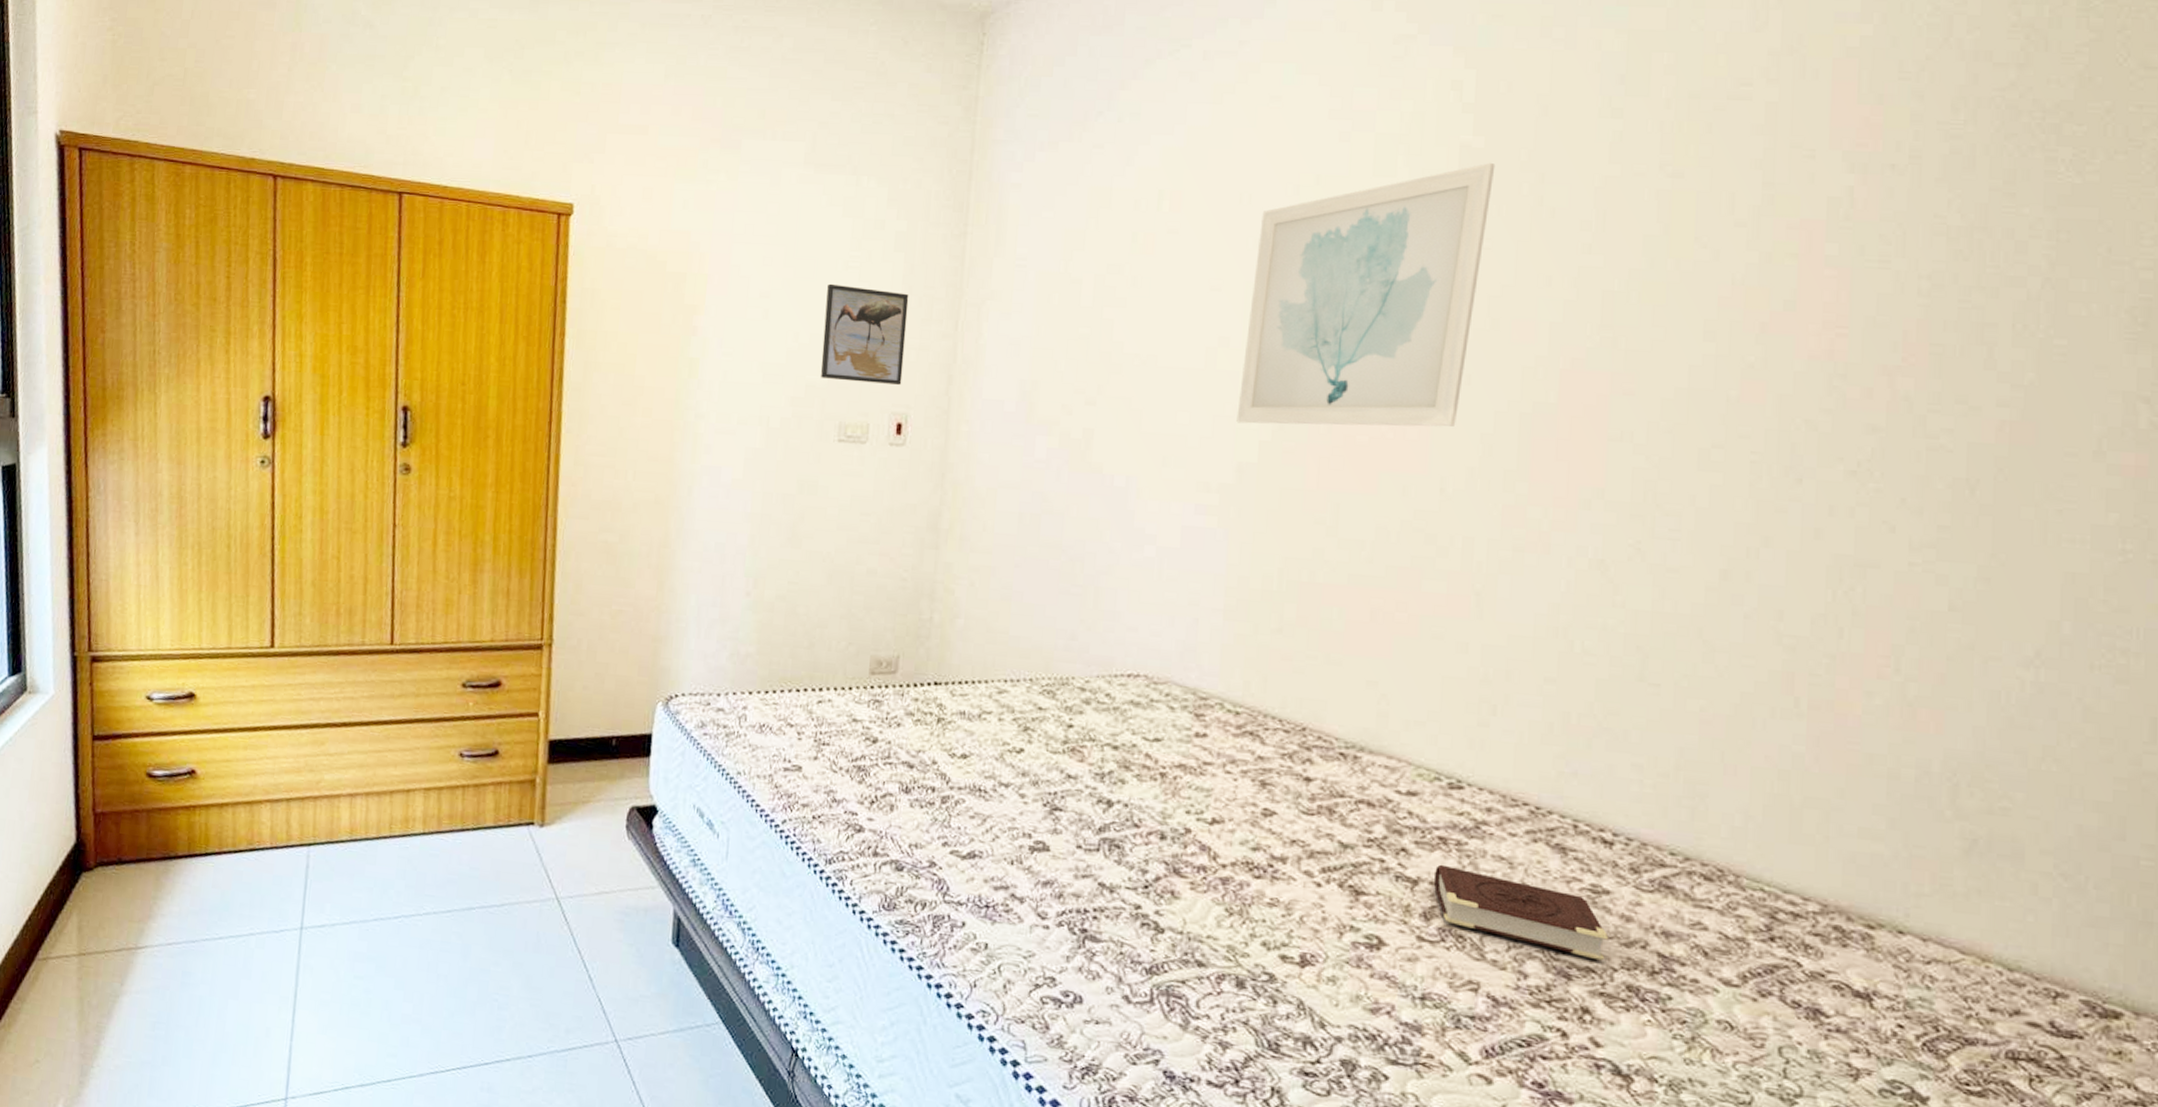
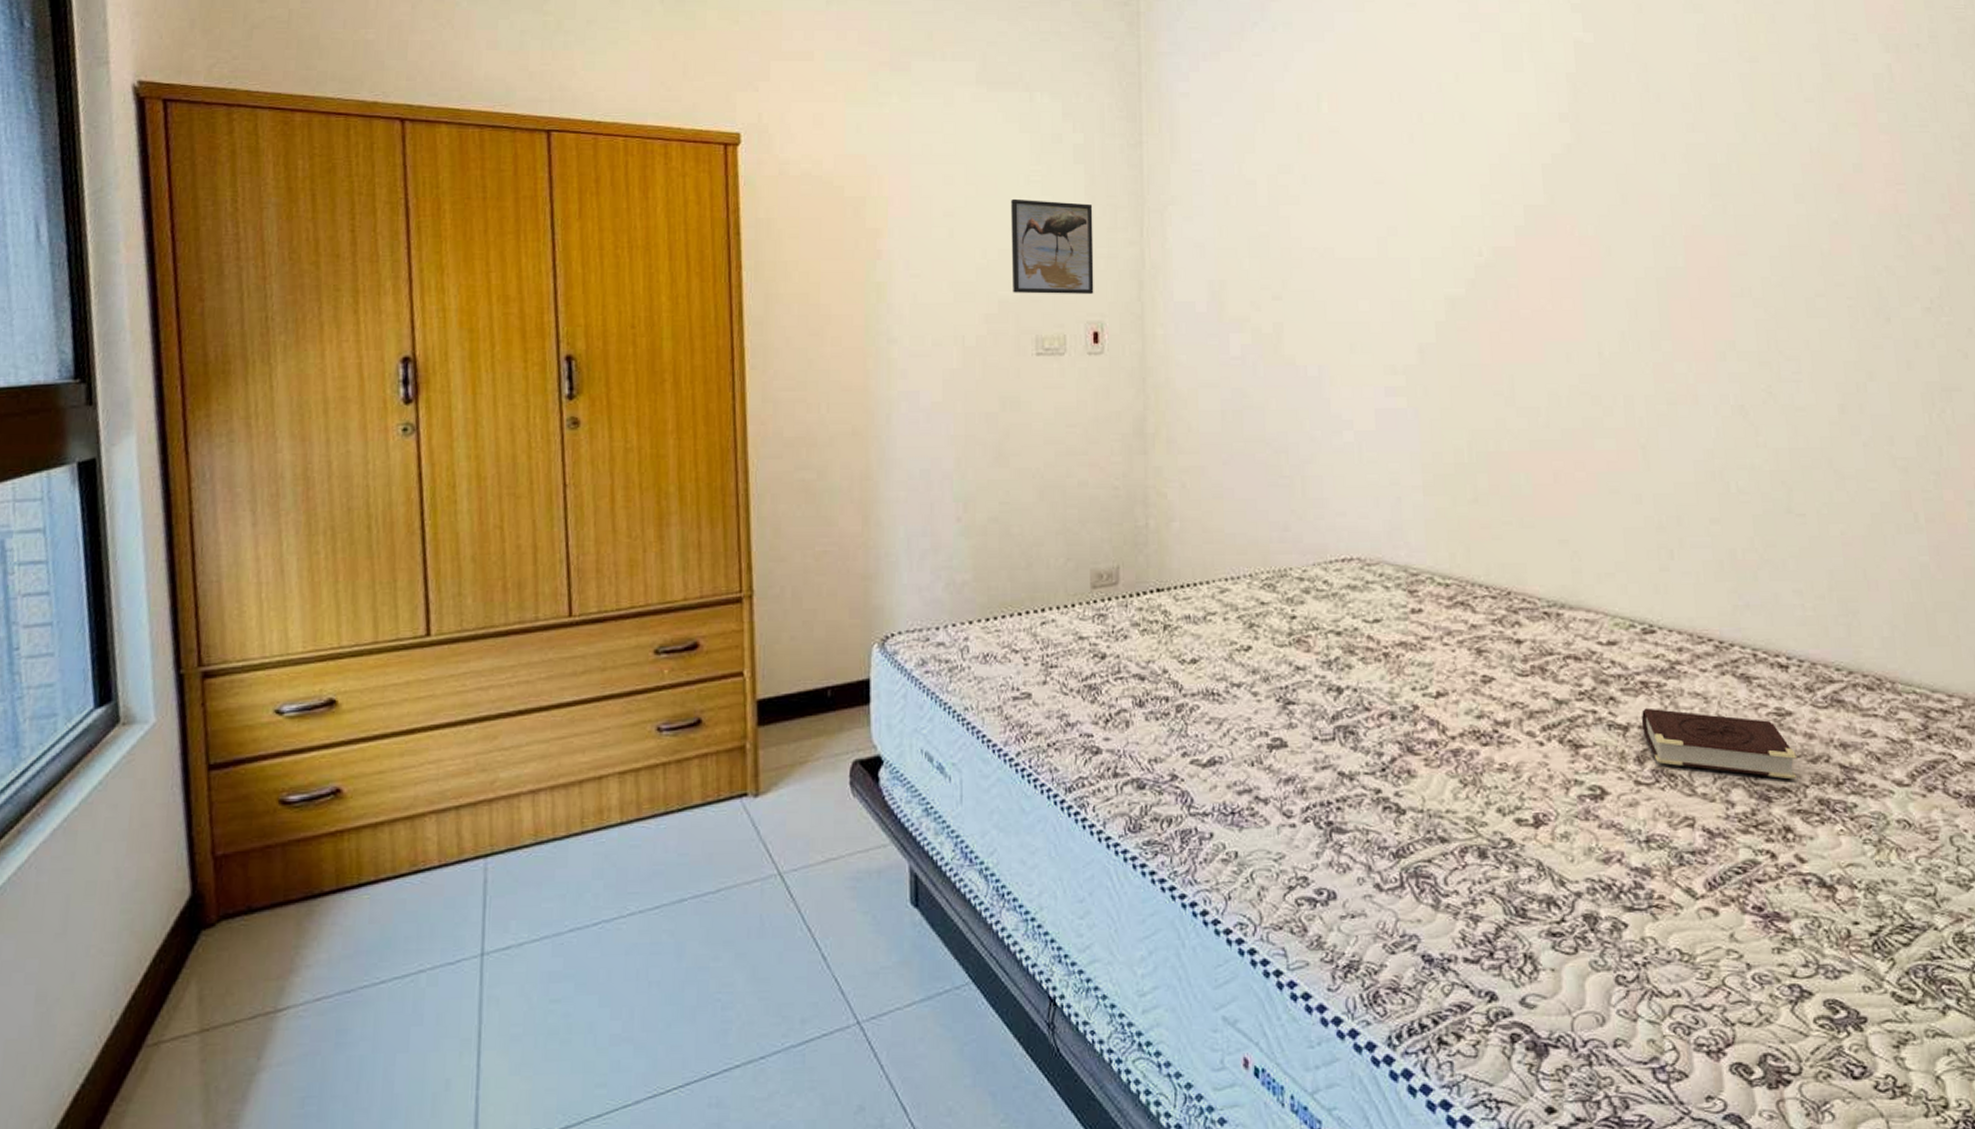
wall art: present [1236,162,1496,427] -> none [1412,55,1606,306]

